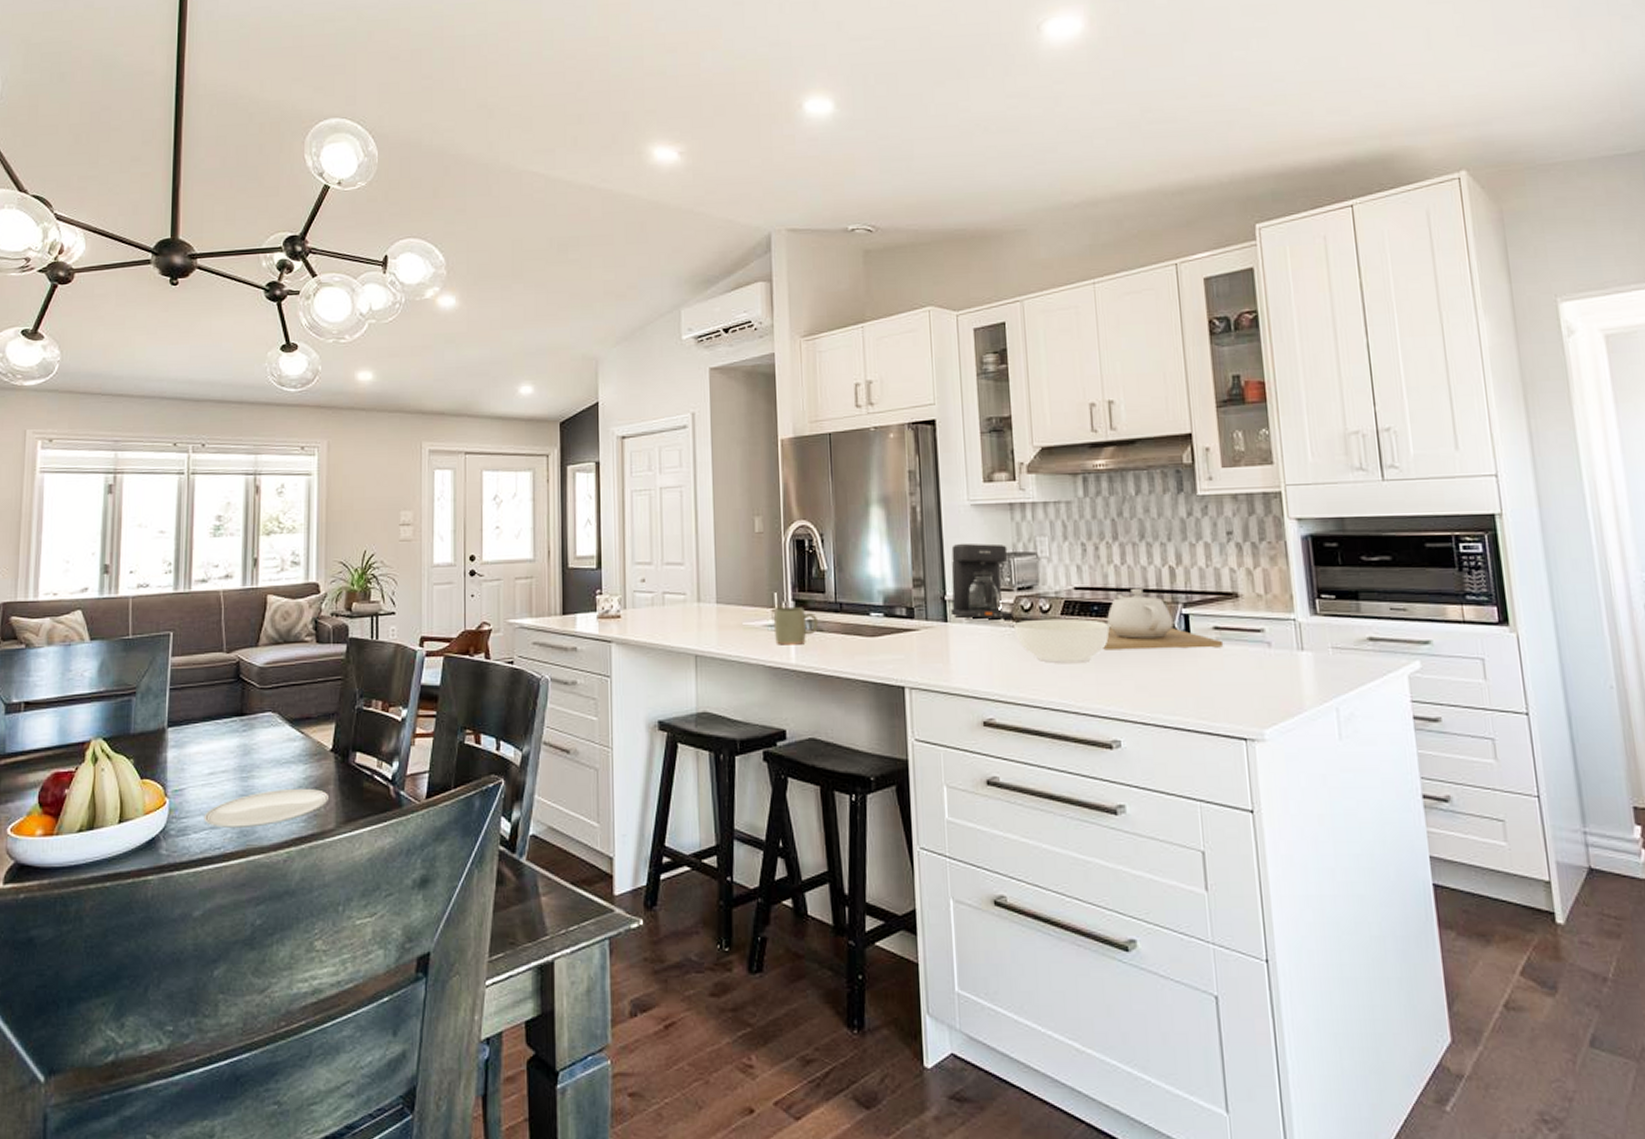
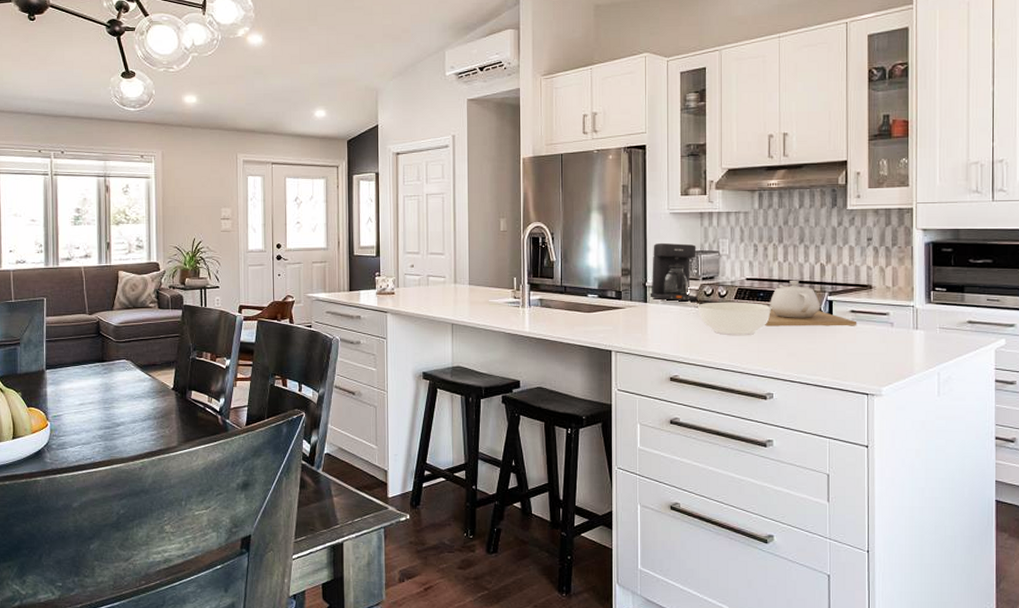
plate: present [203,788,330,829] -> none [77,416,173,445]
mug: present [773,606,818,645] -> none [512,288,547,318]

